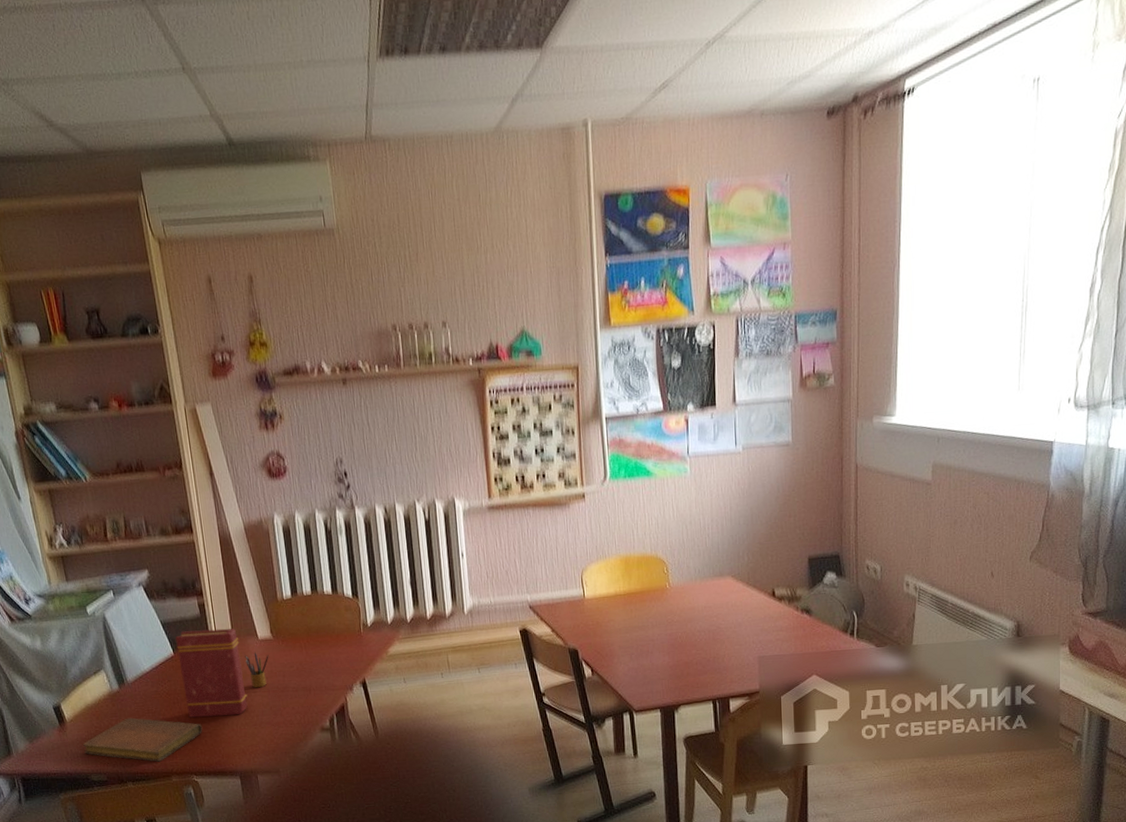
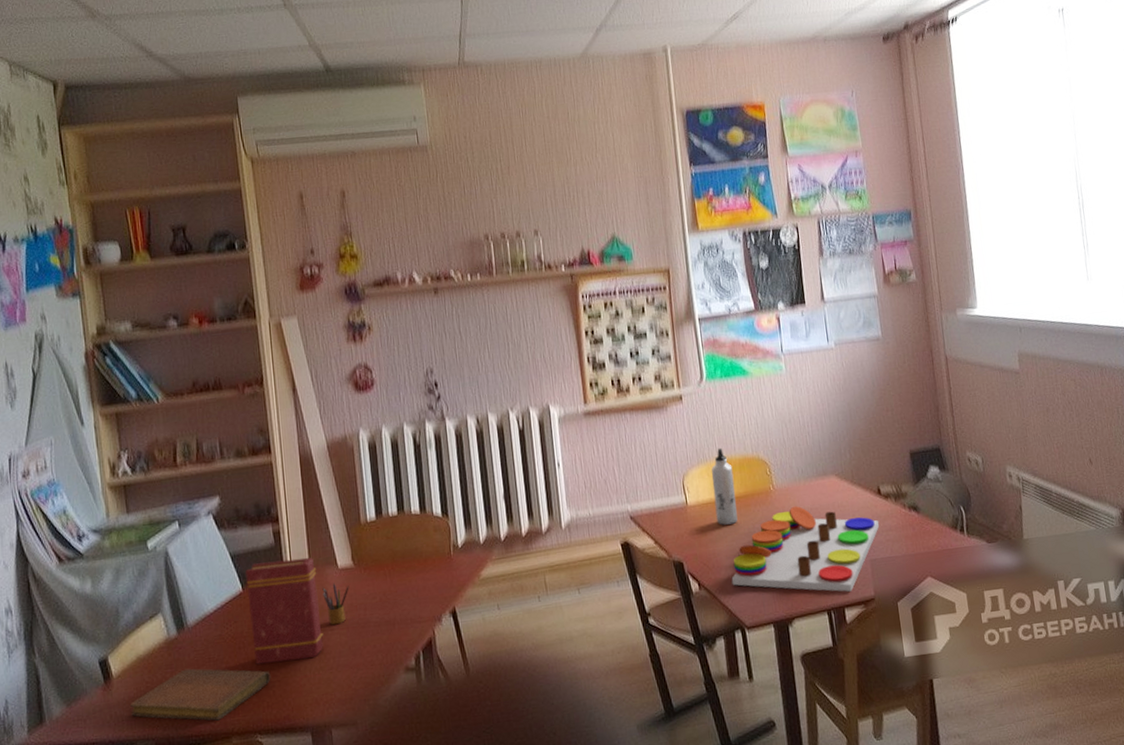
water bottle: none [609,546,633,618] -> present [711,448,738,525]
board game: none [623,603,771,684] -> present [731,505,880,592]

